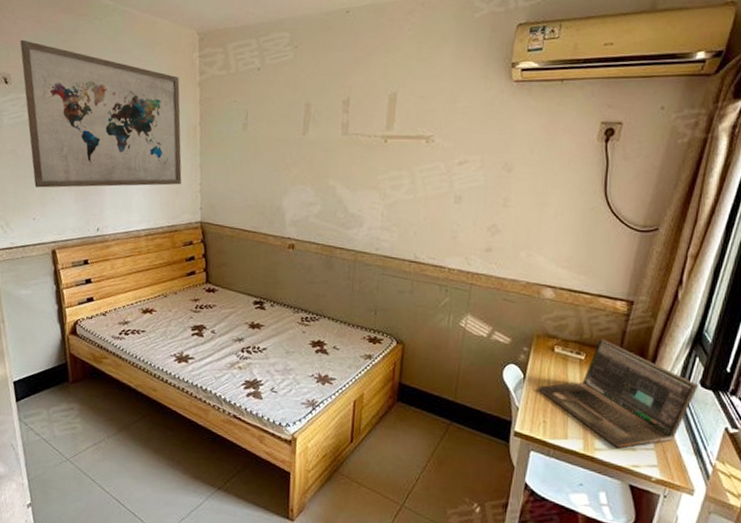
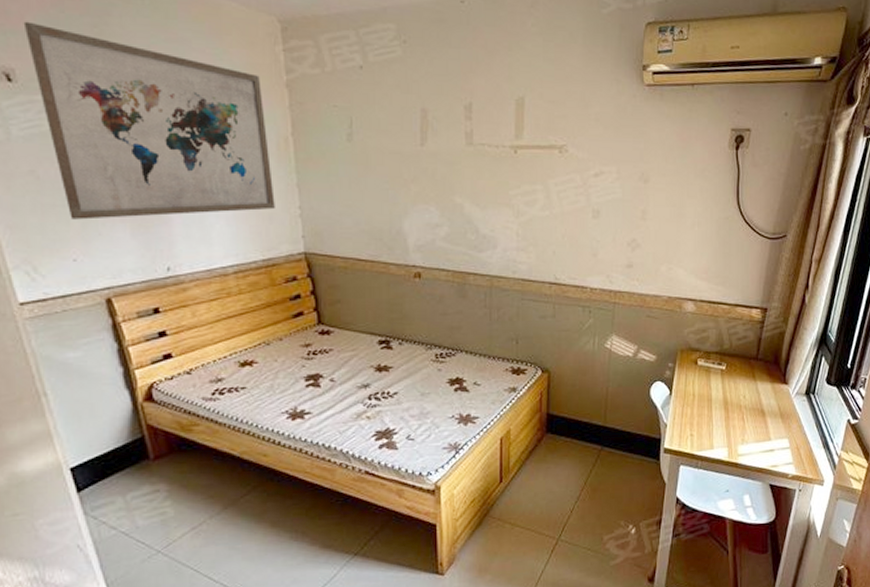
laptop: present [538,339,699,449] -> none [684,348,825,452]

